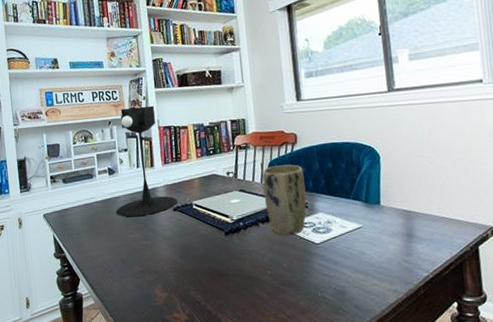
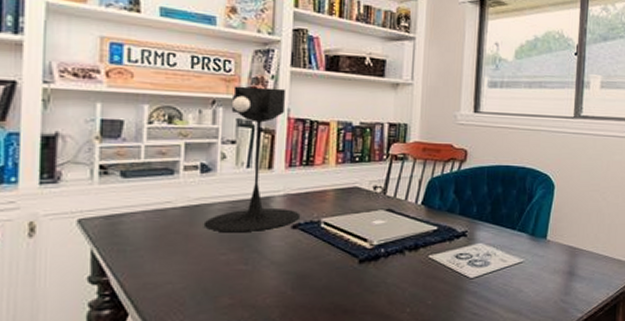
plant pot: present [262,164,307,236] -> none [416,184,469,268]

